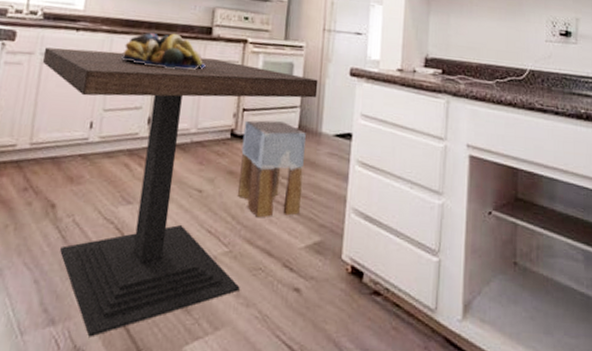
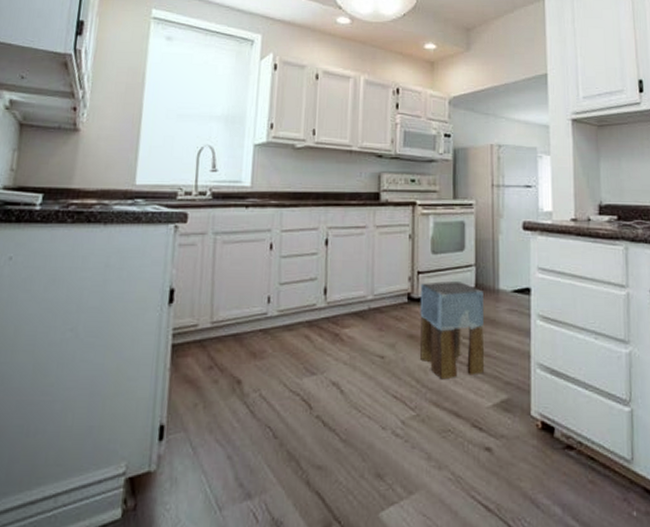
dining table: present [42,47,319,337] -> none [215,224,491,509]
fruit bowl: present [120,32,206,70] -> none [291,202,376,238]

